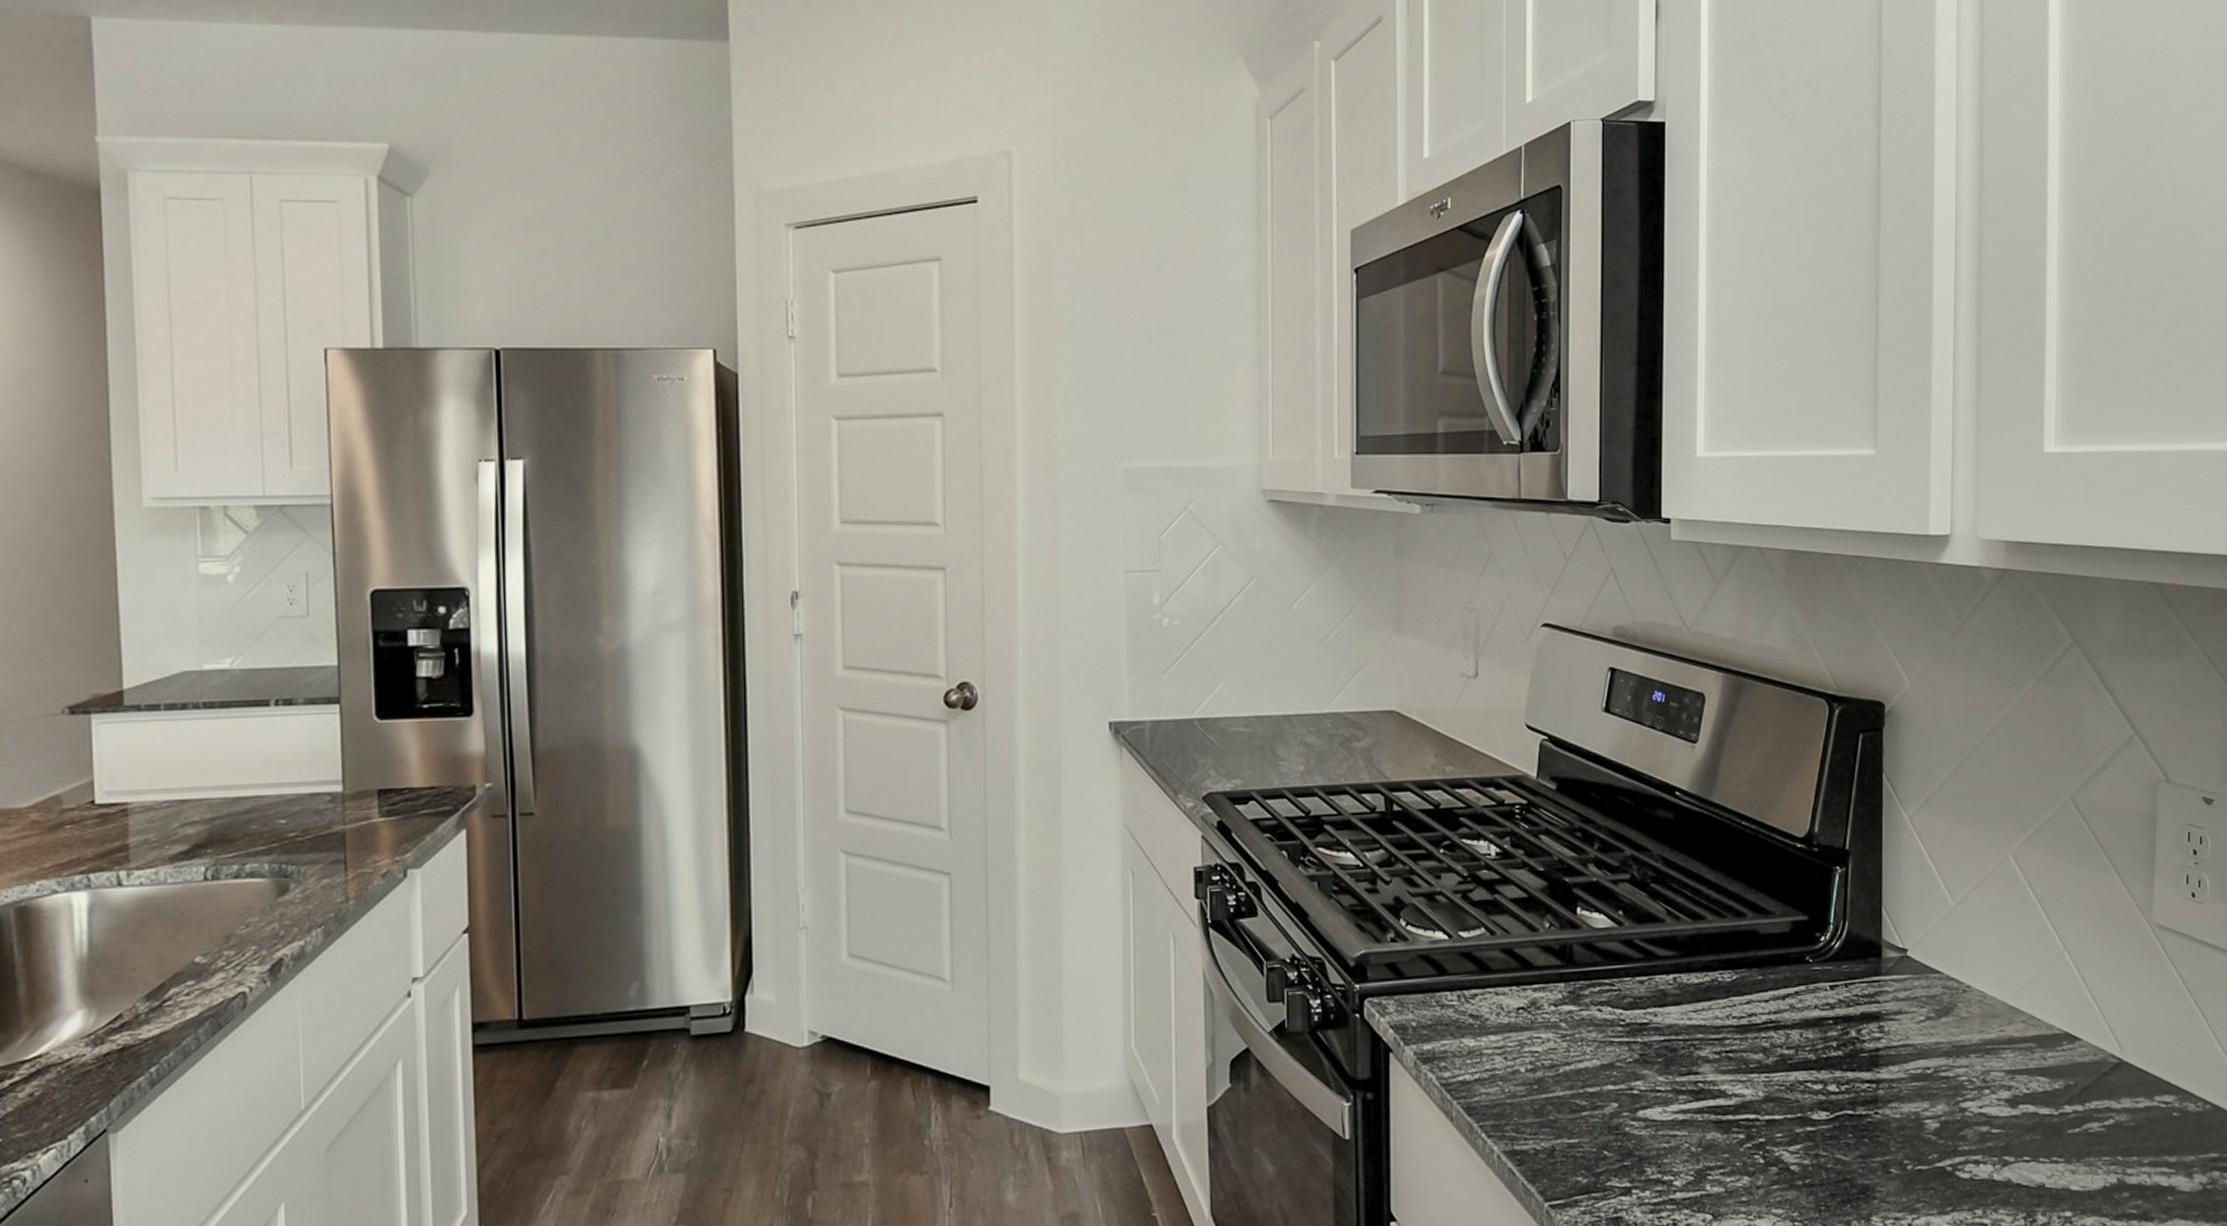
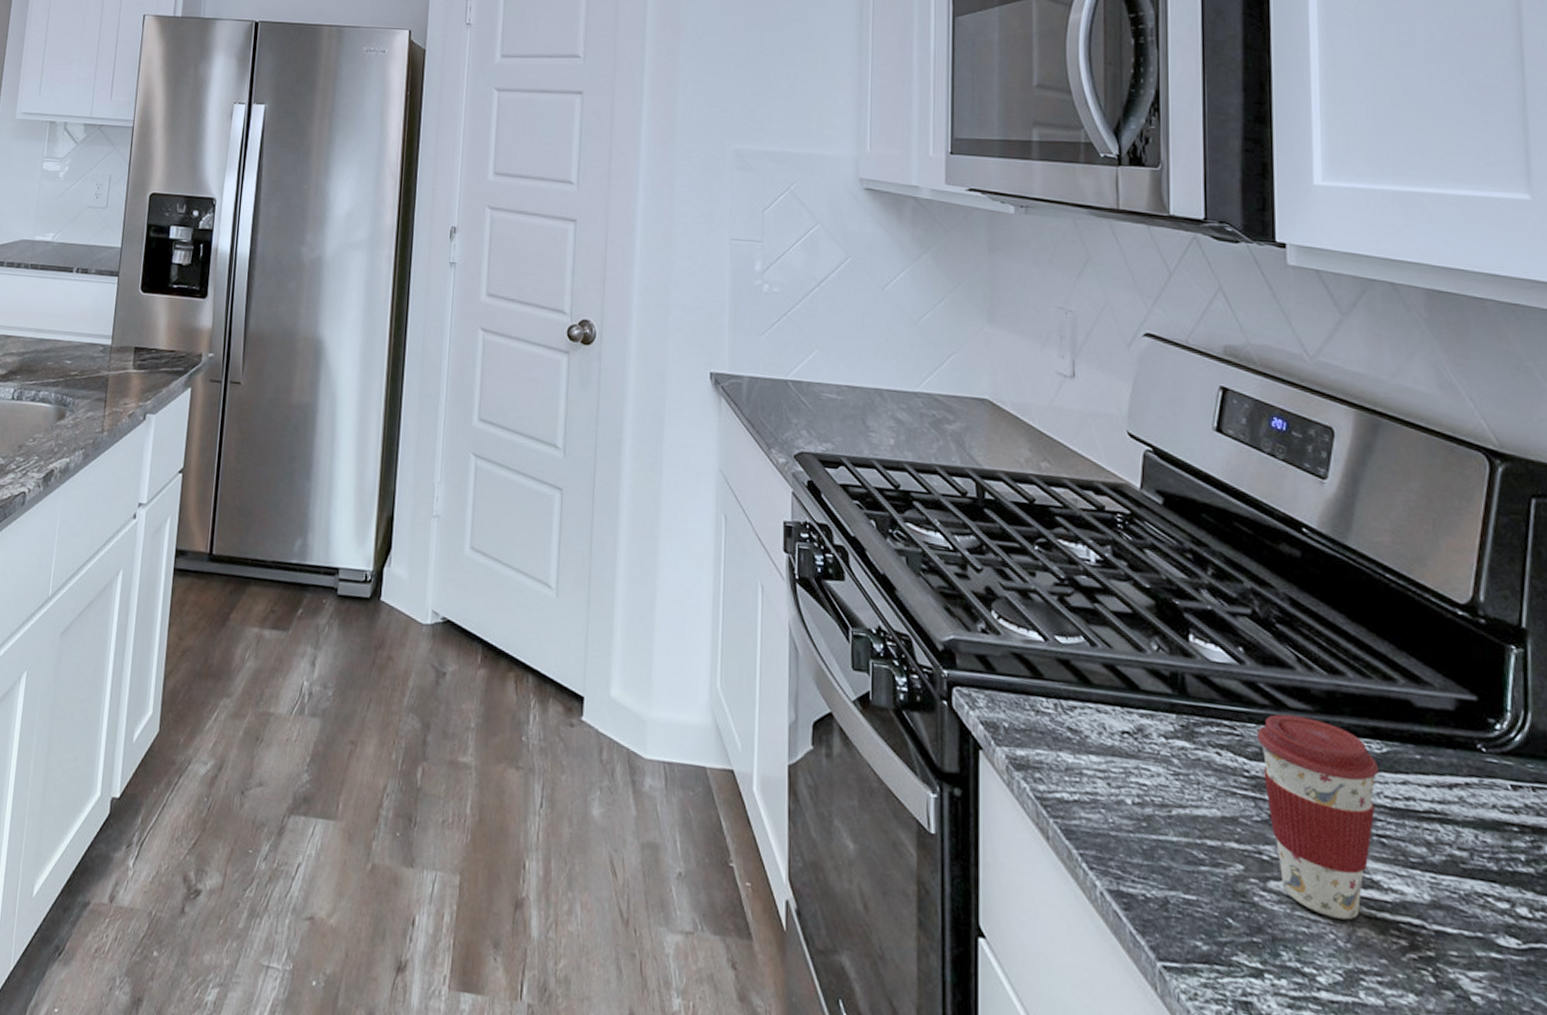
coffee cup: none [1632,962,1730,1130] -> present [1257,714,1380,920]

